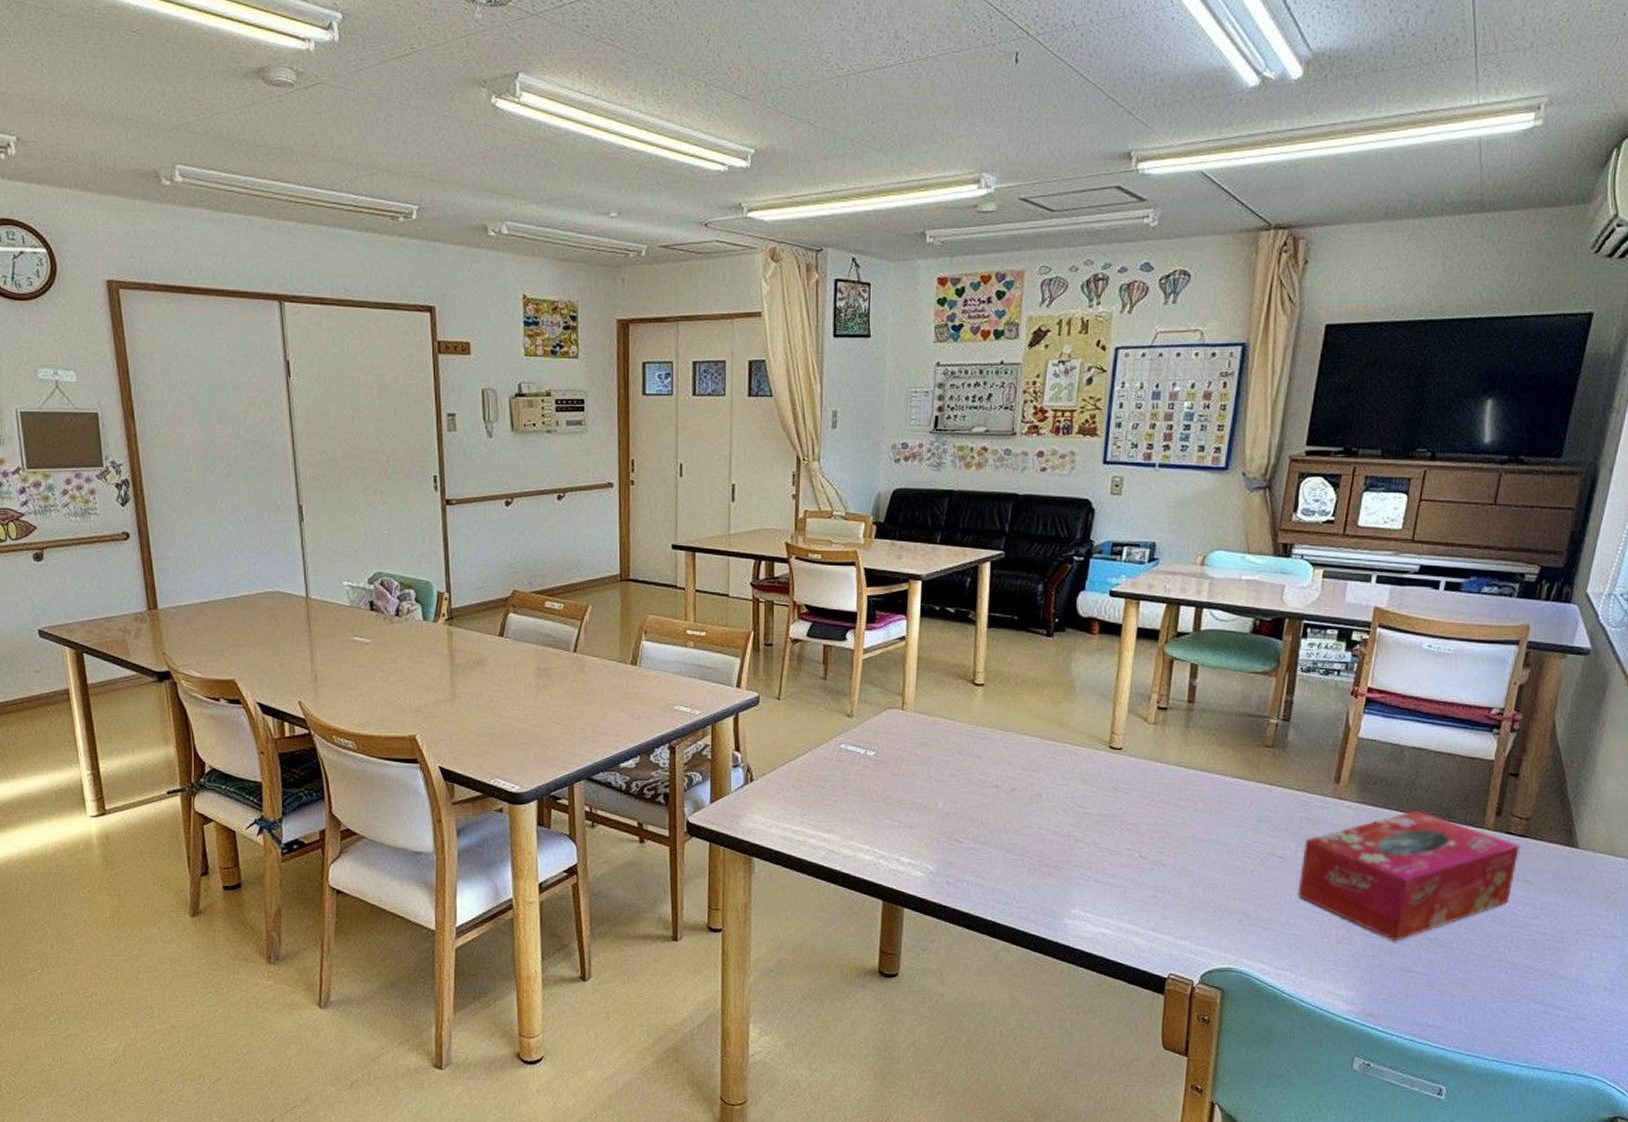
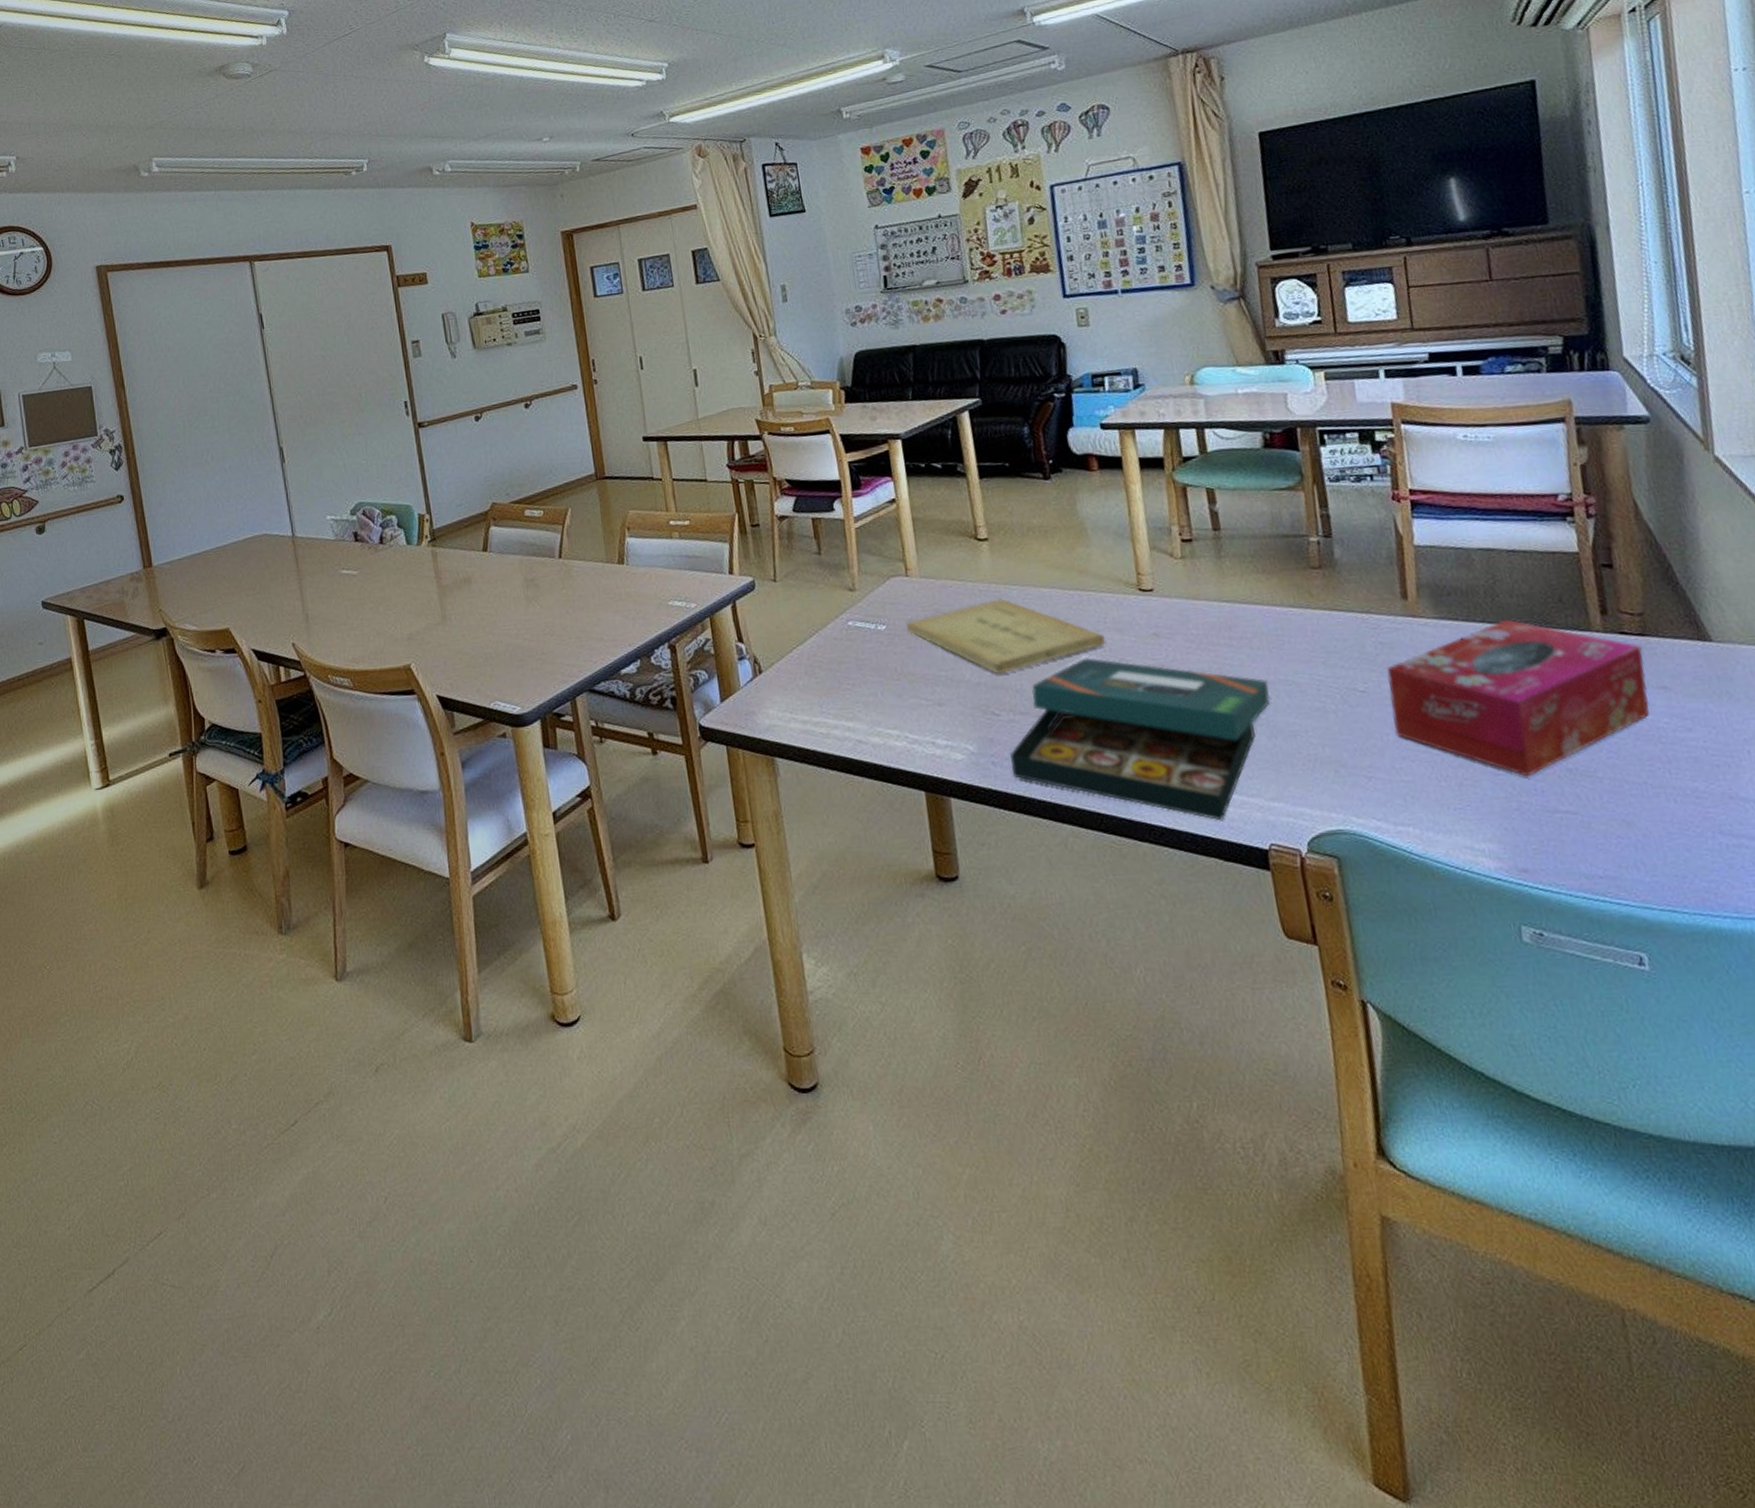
book: none [894,740,1070,807] -> present [906,598,1106,675]
board game: none [962,801,1202,951] -> present [1010,658,1270,821]

